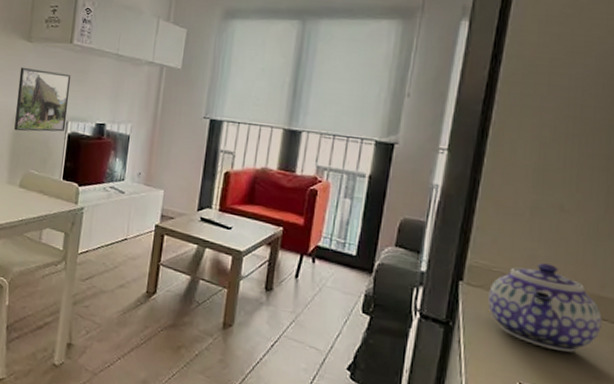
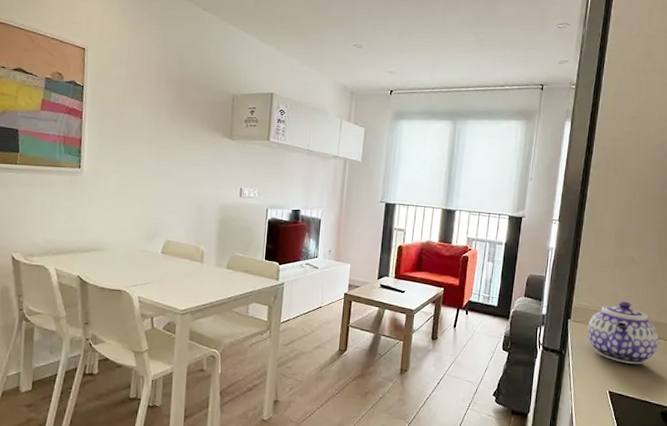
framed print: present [14,67,72,132] -> none [220,162,270,219]

